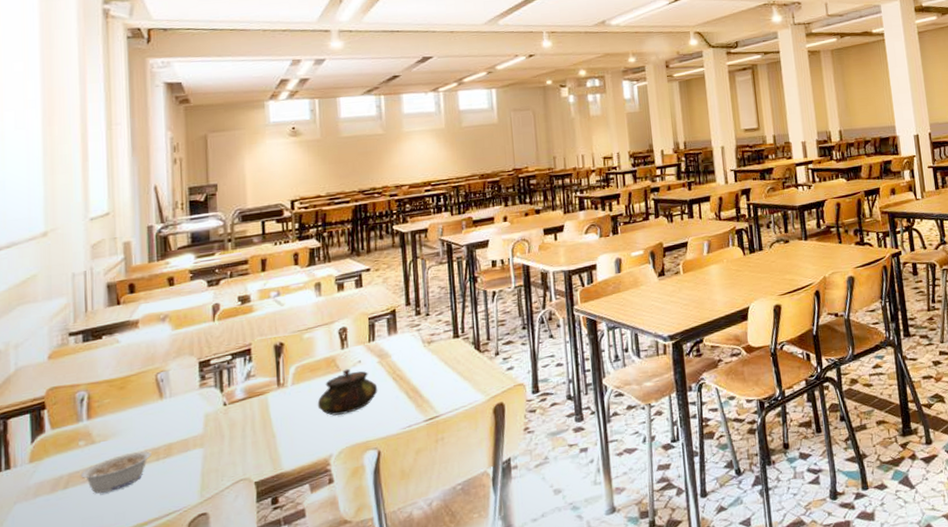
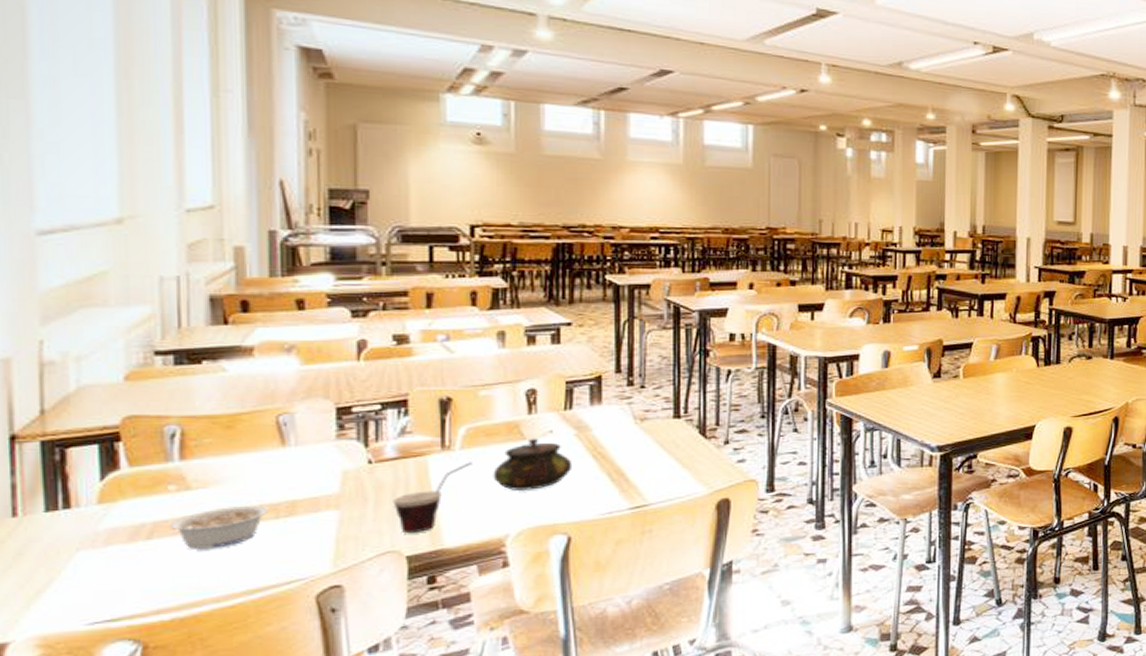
cup: none [243,395,301,463] -> present [393,462,472,534]

